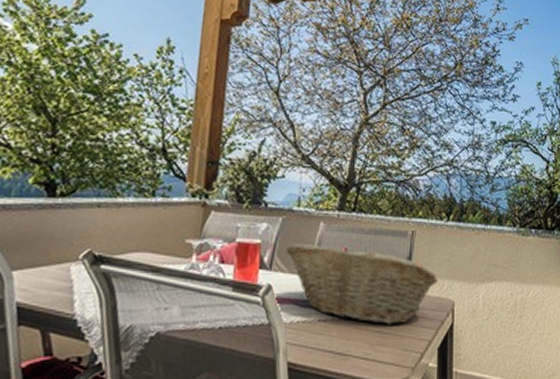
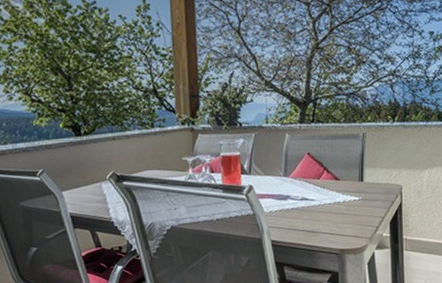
fruit basket: present [286,243,438,325] -> none [260,151,387,208]

